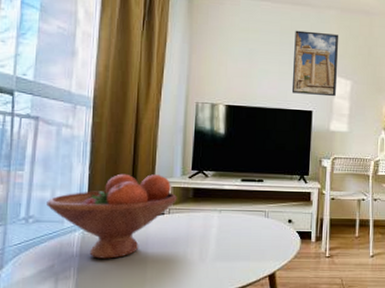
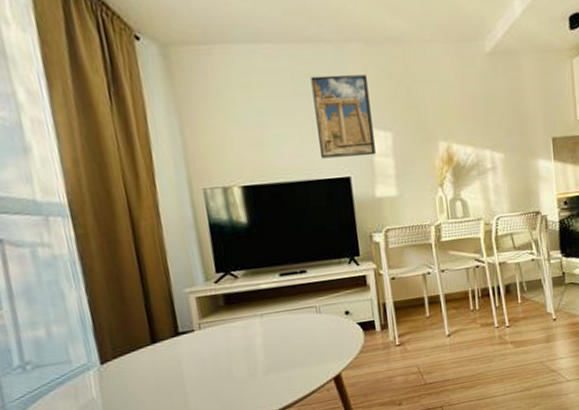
fruit bowl: present [46,173,177,259] -> none [43,285,206,397]

